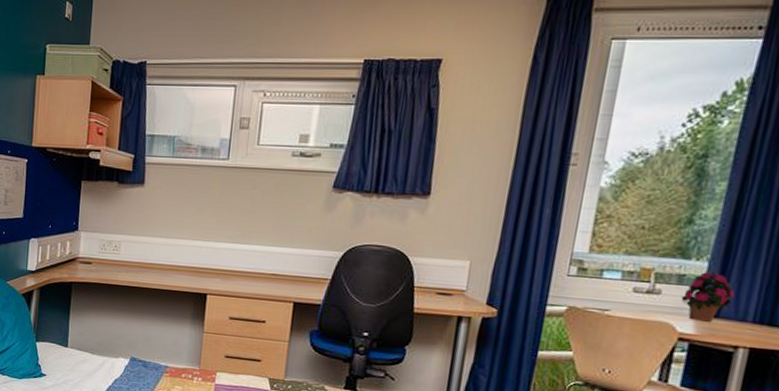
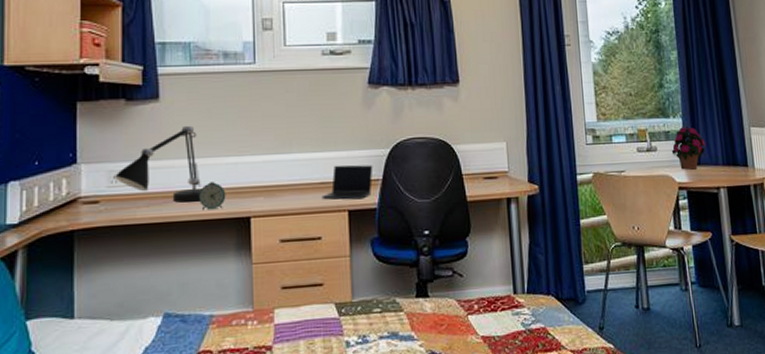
desk lamp: none [103,209,171,275] -> present [113,125,202,203]
alarm clock: none [166,260,190,284] -> present [198,182,226,210]
laptop computer: none [271,260,324,294] -> present [321,165,373,200]

